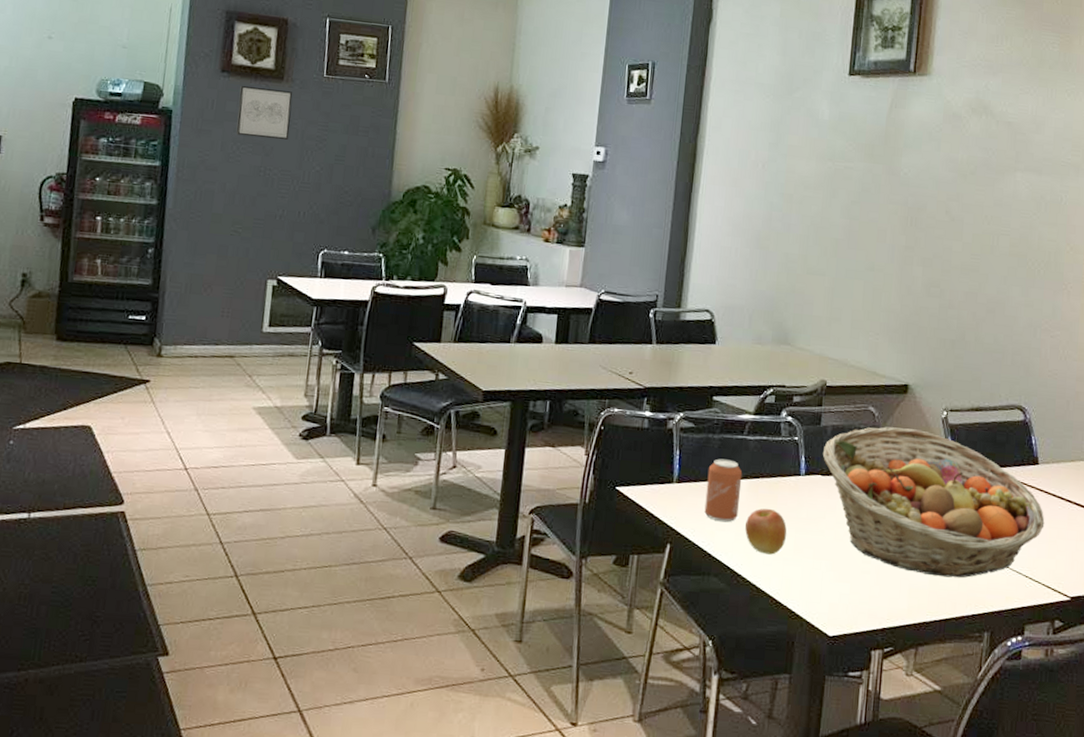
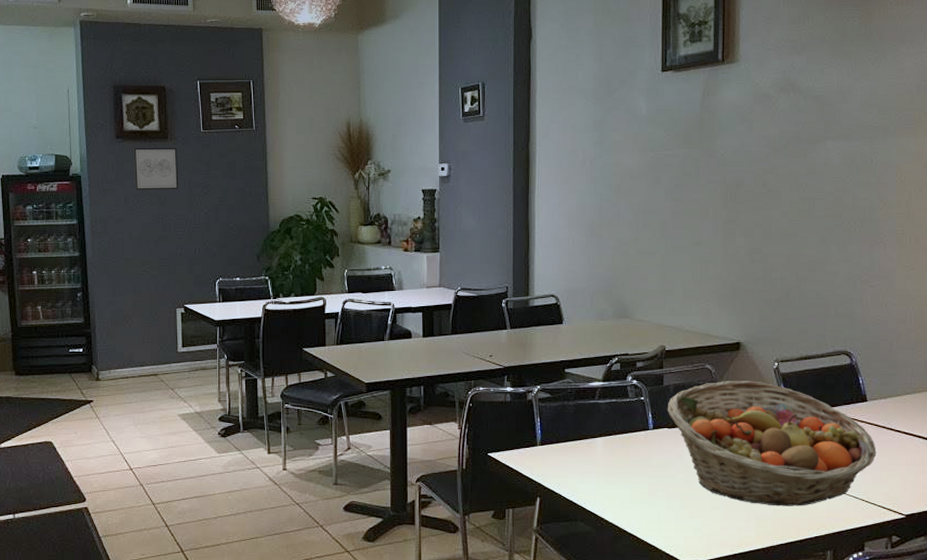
can: present [704,458,743,522] -> none [566,422,597,475]
apple: present [745,508,787,555] -> none [604,460,642,499]

